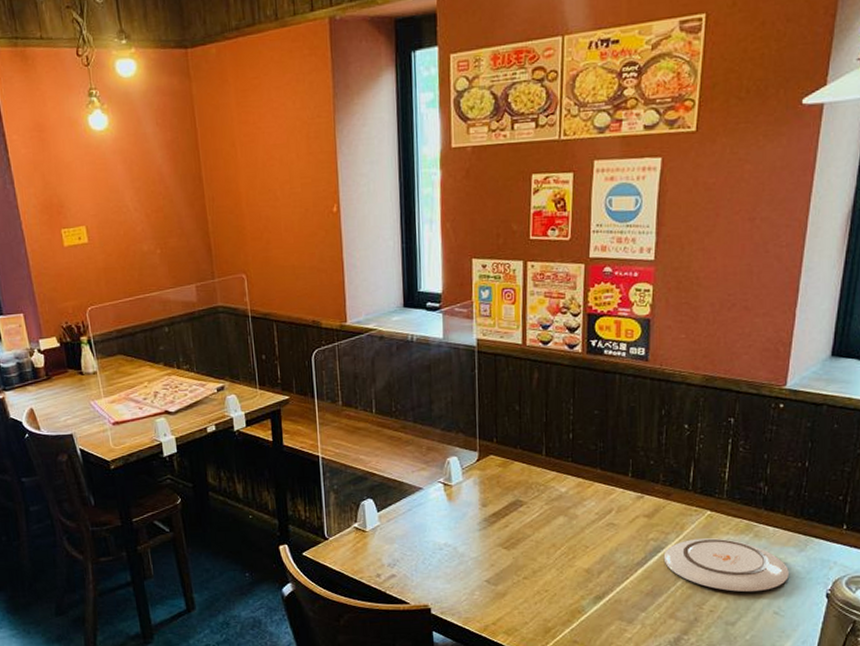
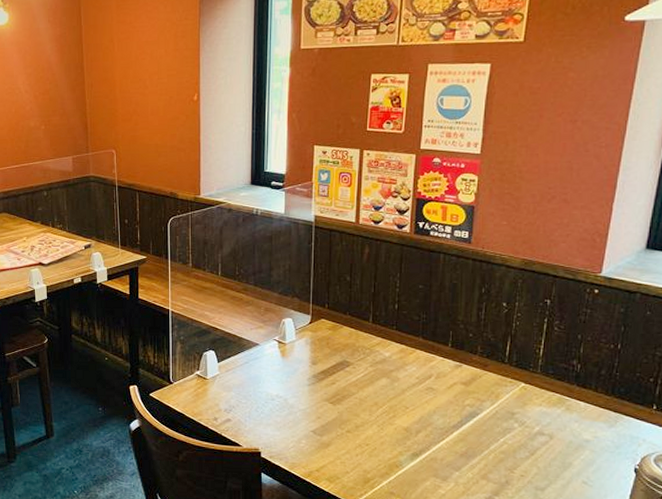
plate: present [663,538,789,592] -> none [478,408,598,462]

